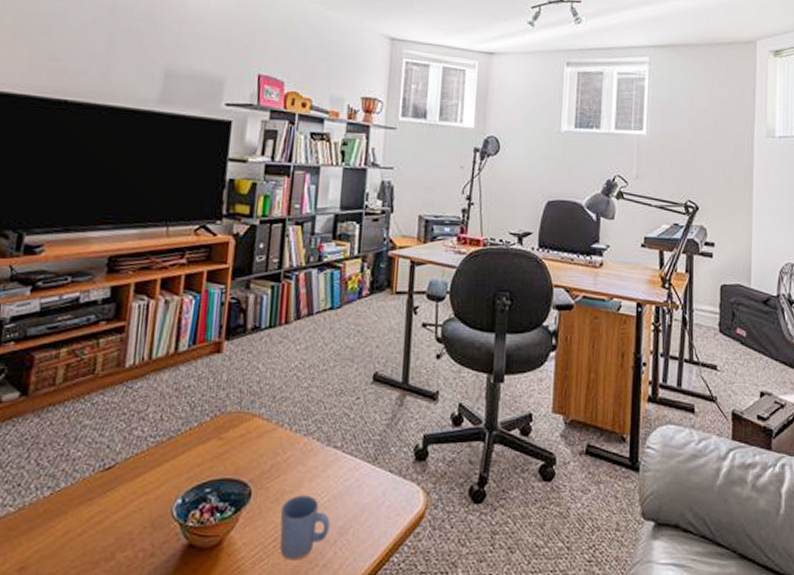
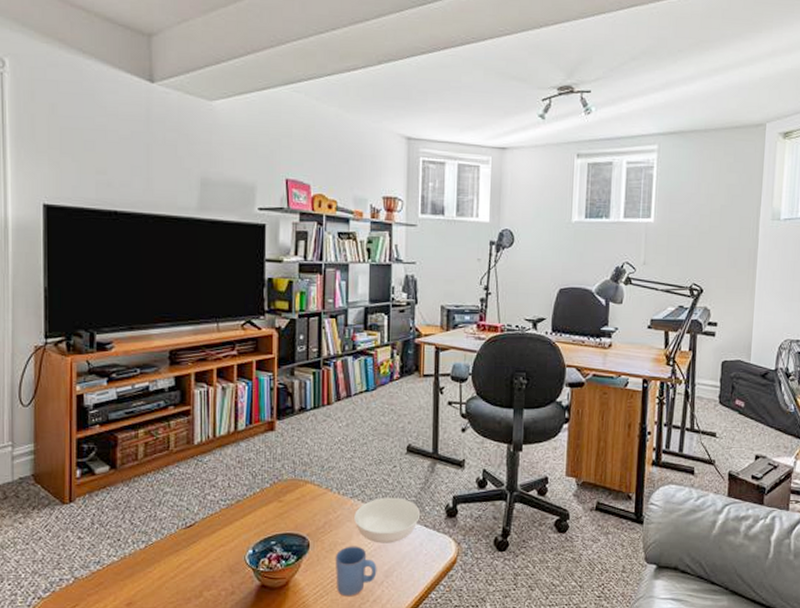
bowl: none [307,435,386,492] -> present [354,497,421,543]

